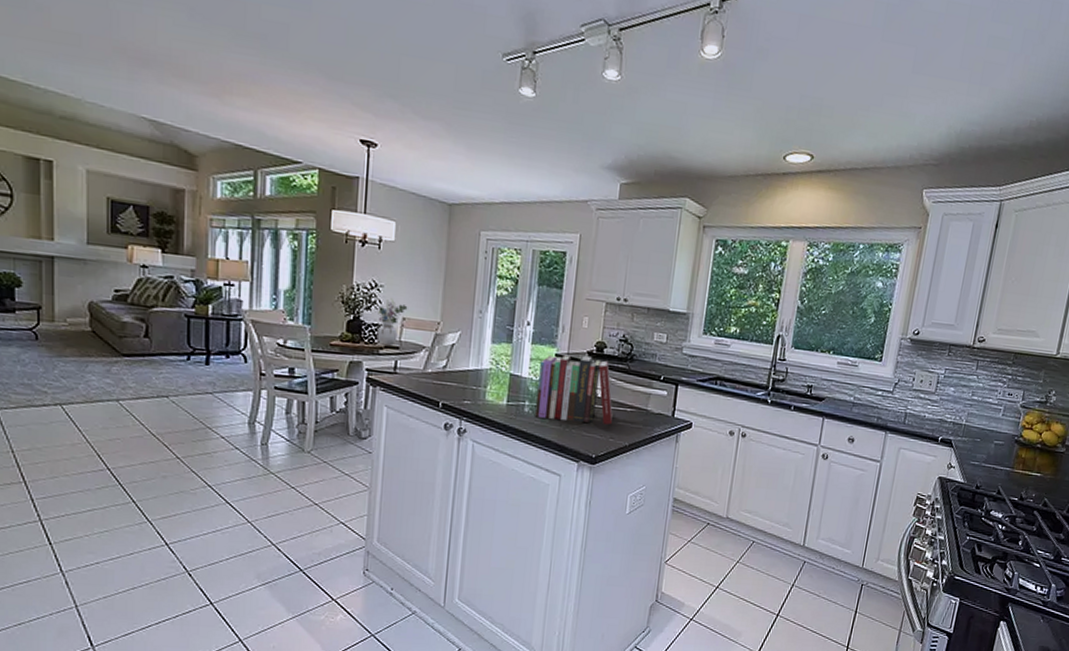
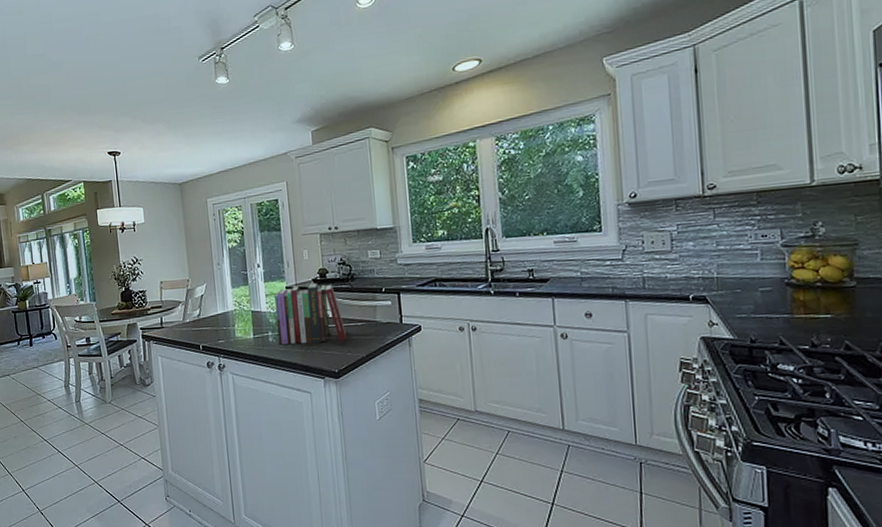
bouquet: present [376,298,408,347] -> none [141,268,163,308]

